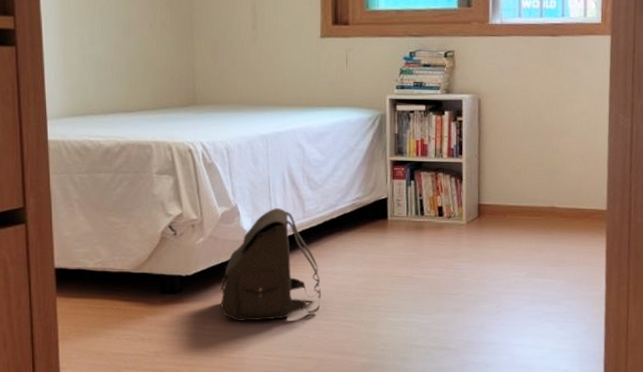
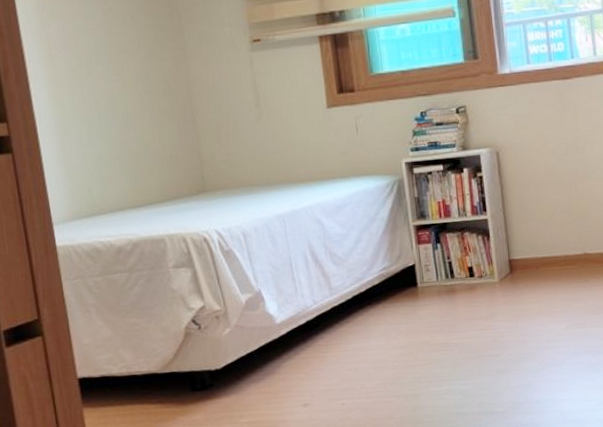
satchel: present [220,208,322,321] -> none [253,288,359,411]

